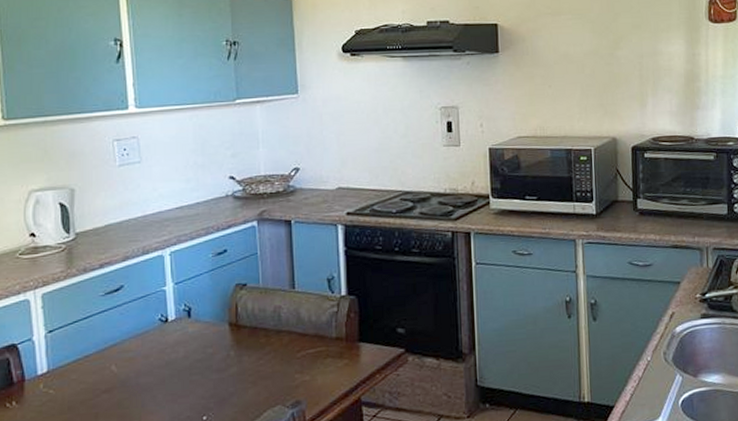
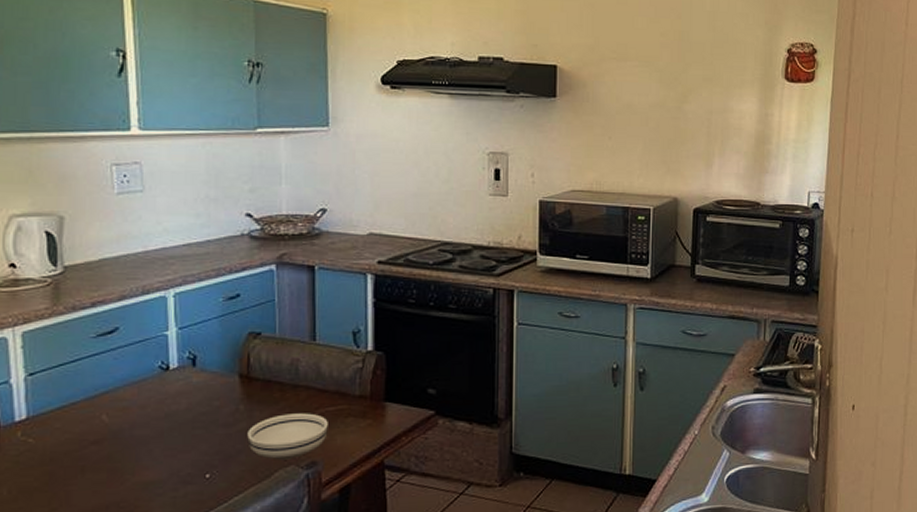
bowl: none [238,356,309,401] -> present [247,413,328,460]

